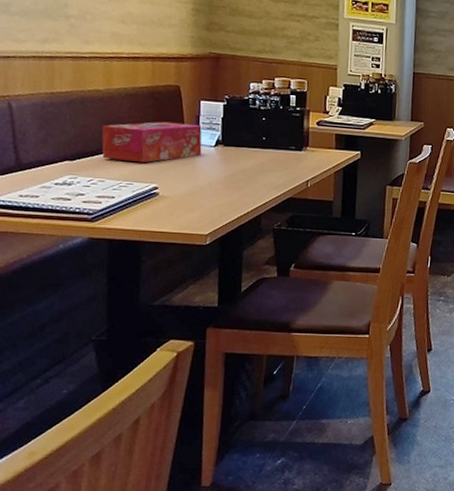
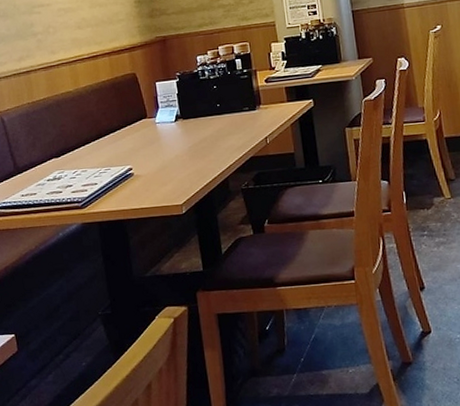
tissue box: present [101,121,202,163] -> none [76,104,165,151]

